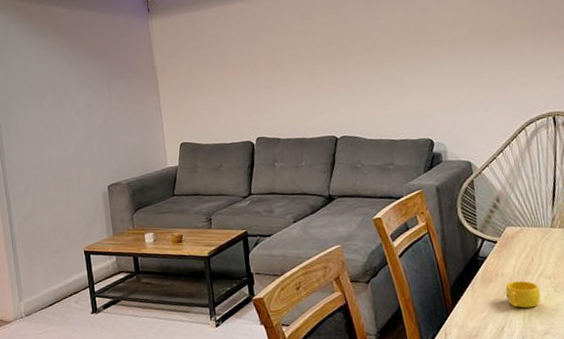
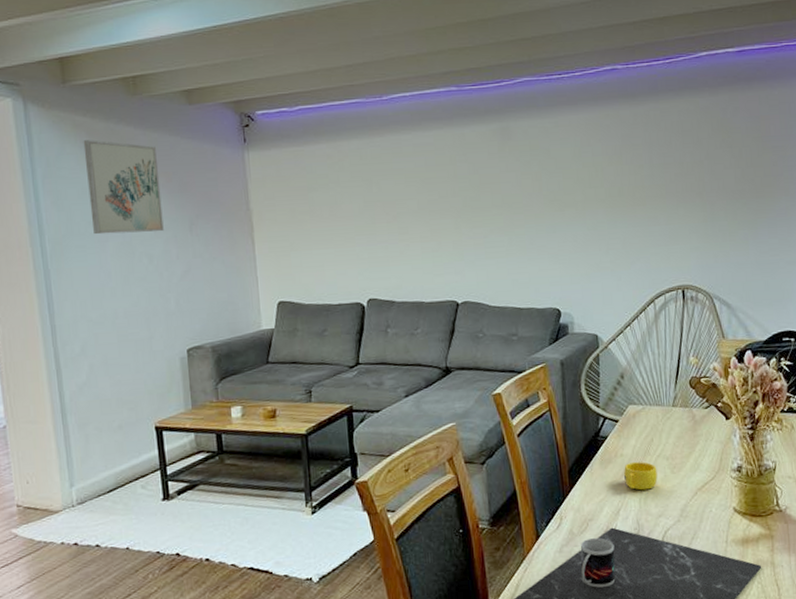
wall art: none [23,19,87,95] -> present [83,140,164,235]

